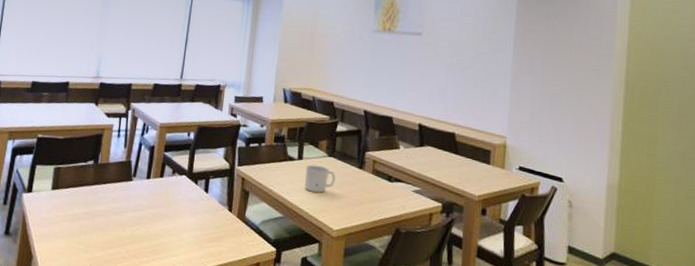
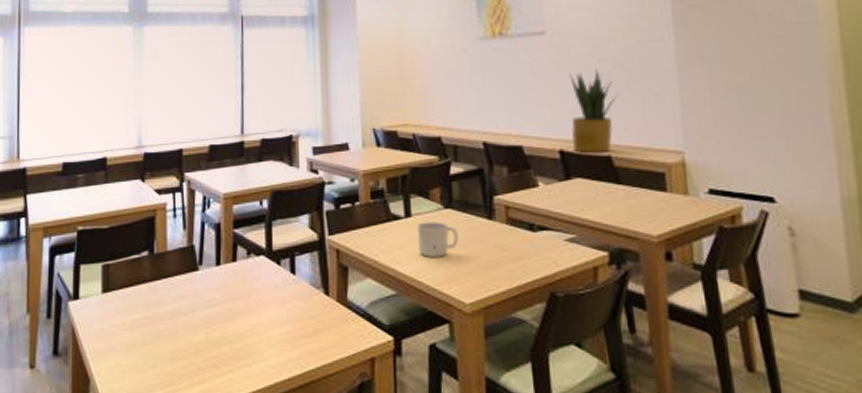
planter: none [428,67,466,130] -> present [569,69,618,154]

